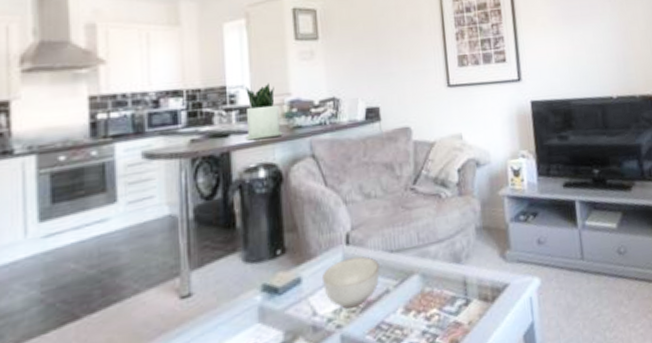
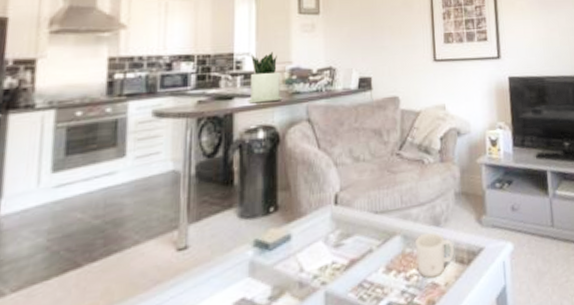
bowl: present [321,256,380,309] -> none [310,216,364,266]
mug: none [435,269,477,318] -> present [415,231,454,279]

